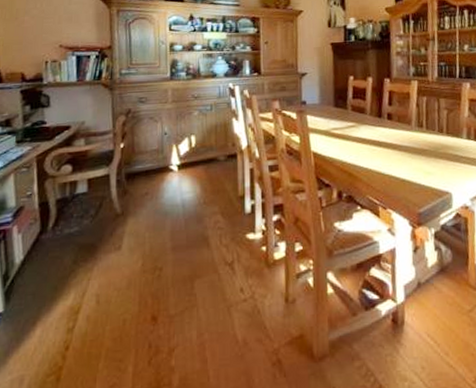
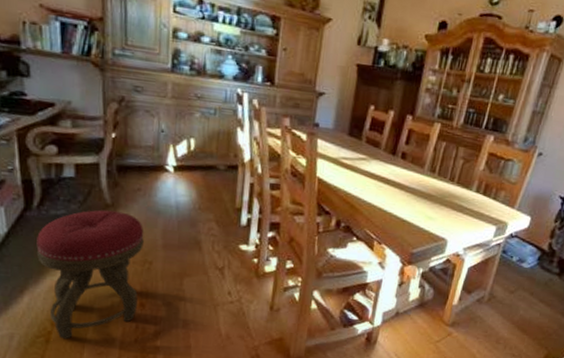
stool: none [50,219,153,374] -> present [36,210,144,340]

